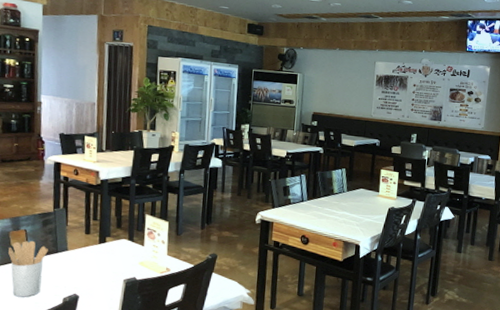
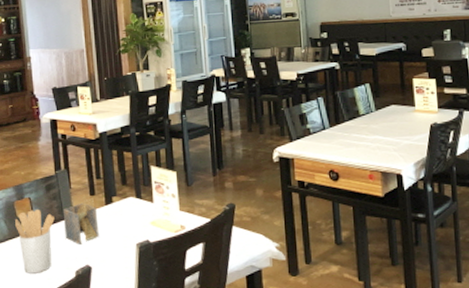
napkin holder: none [56,235,90,276] -> present [62,197,99,245]

